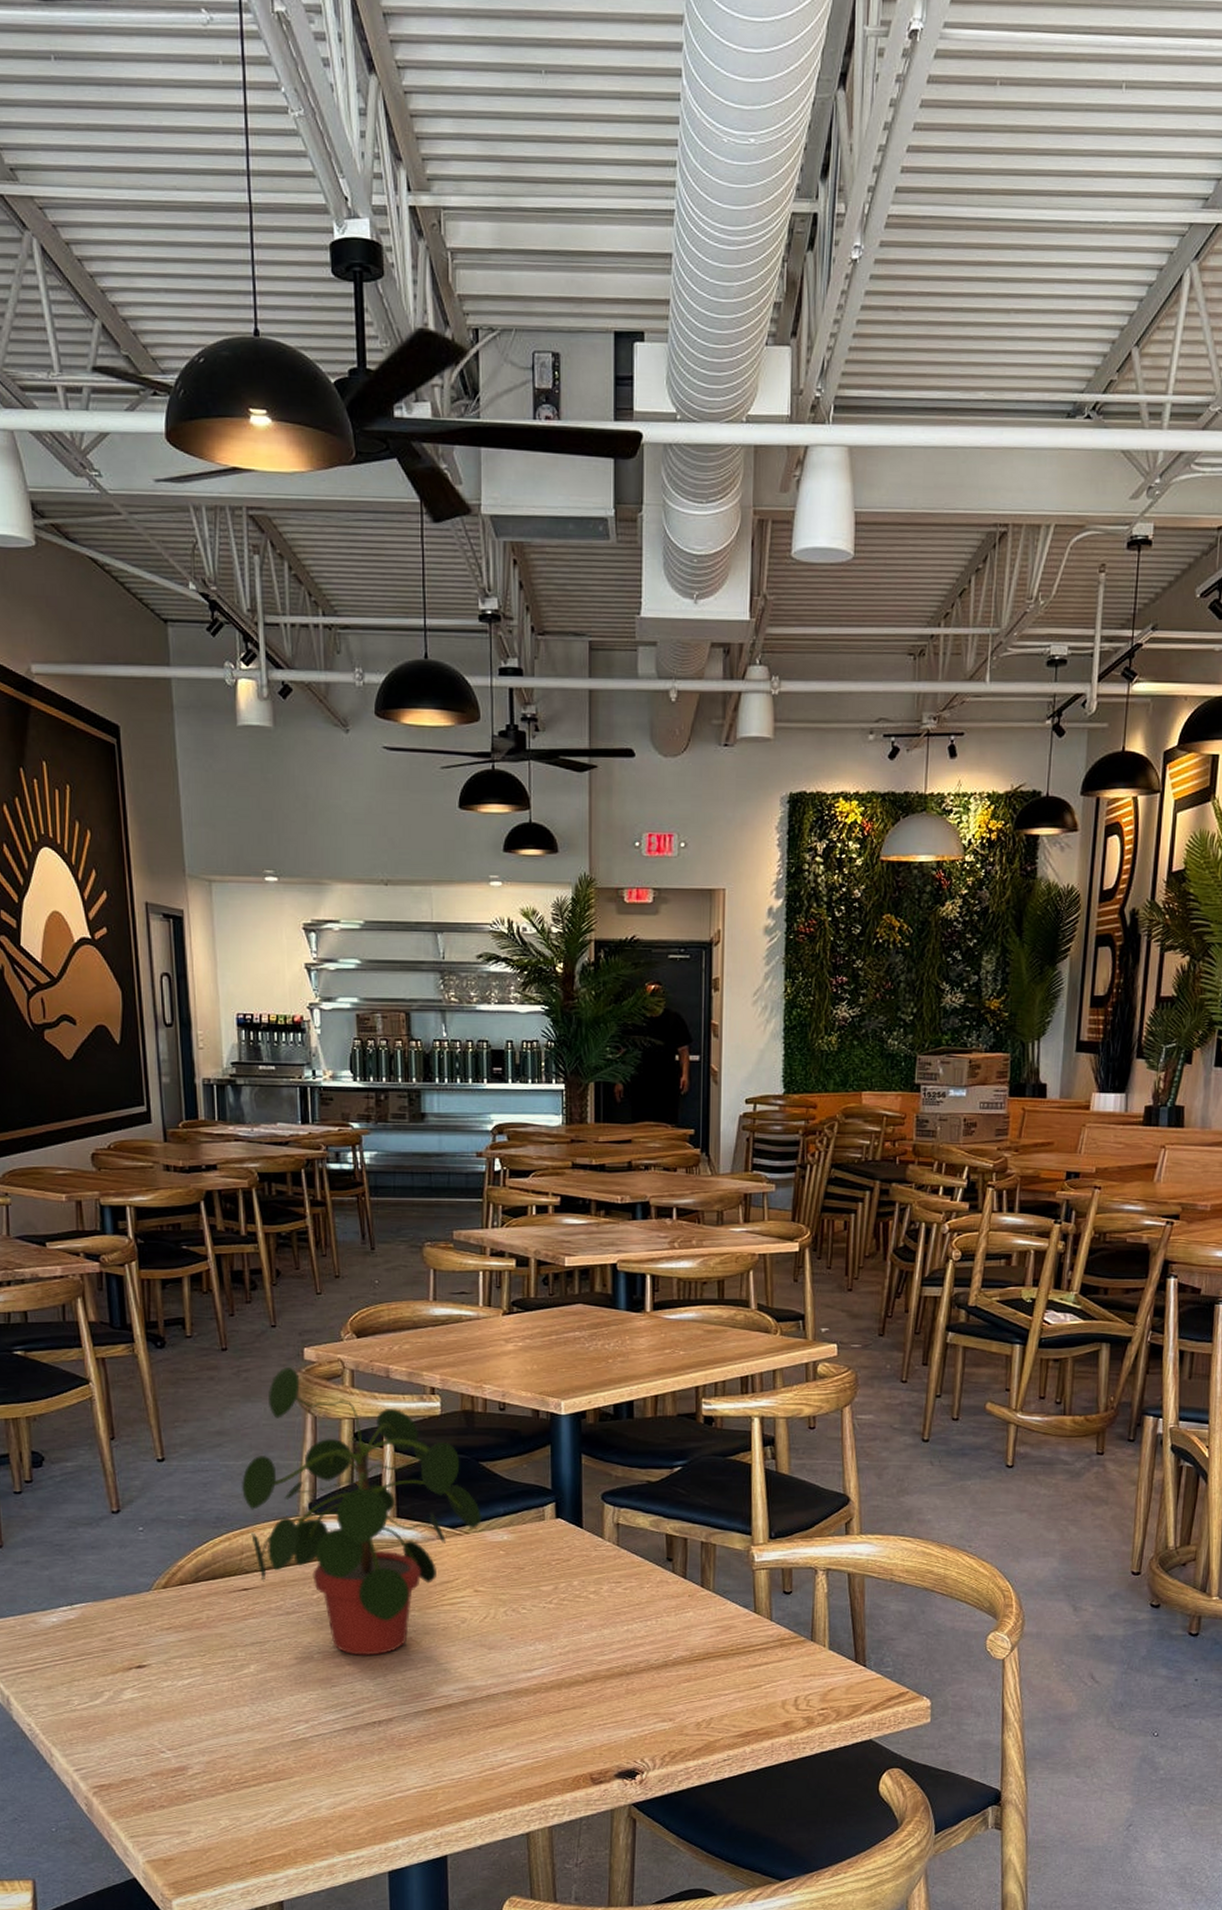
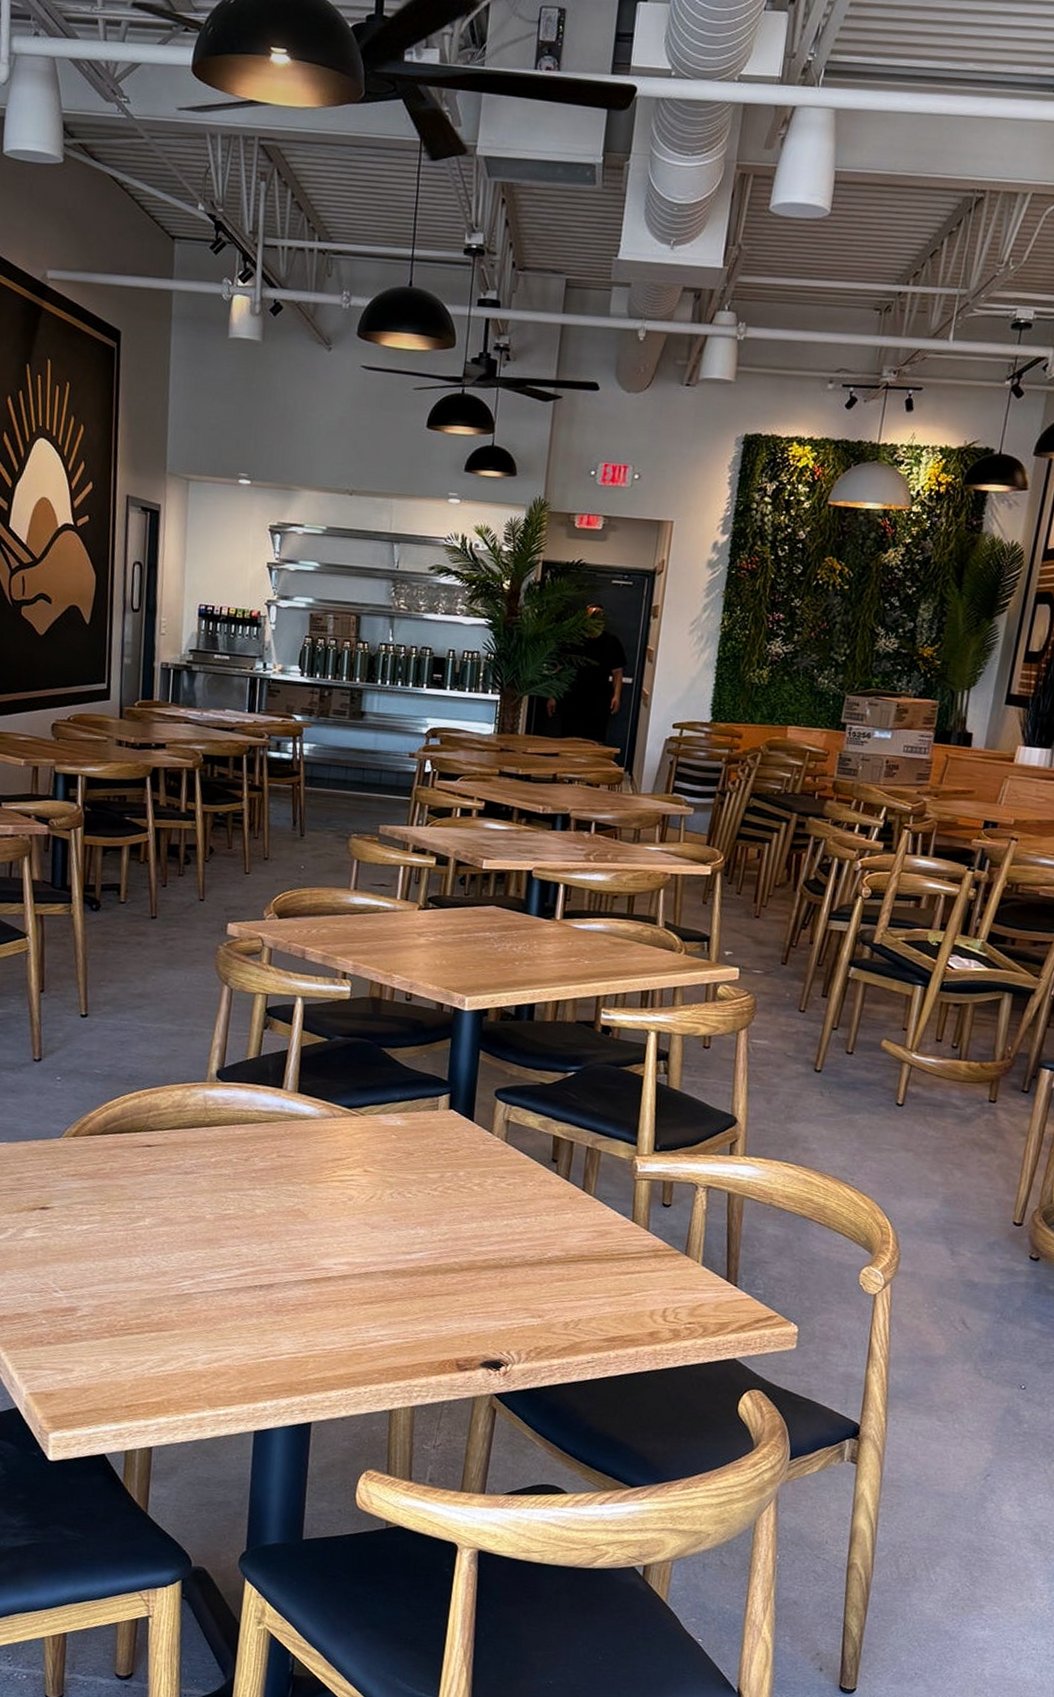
potted plant: present [241,1368,483,1656] -> none [155,940,379,1223]

